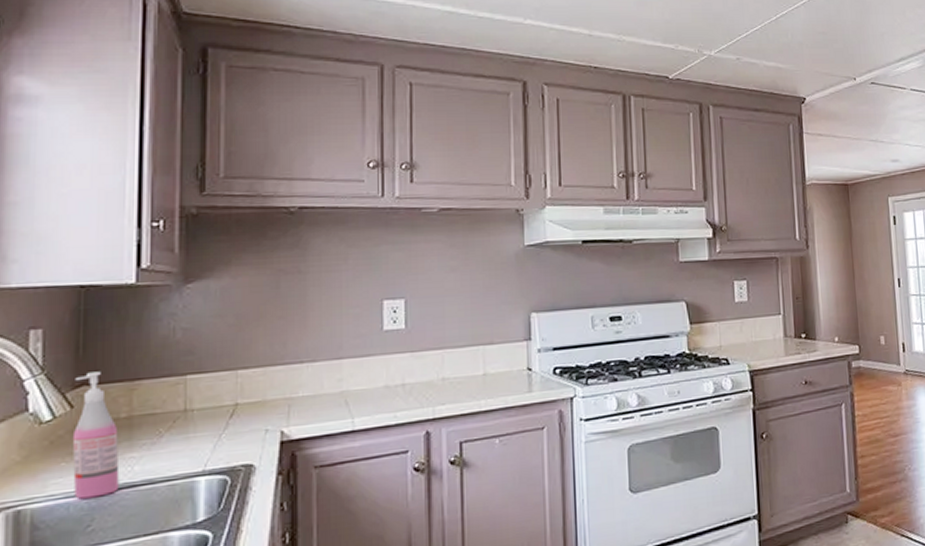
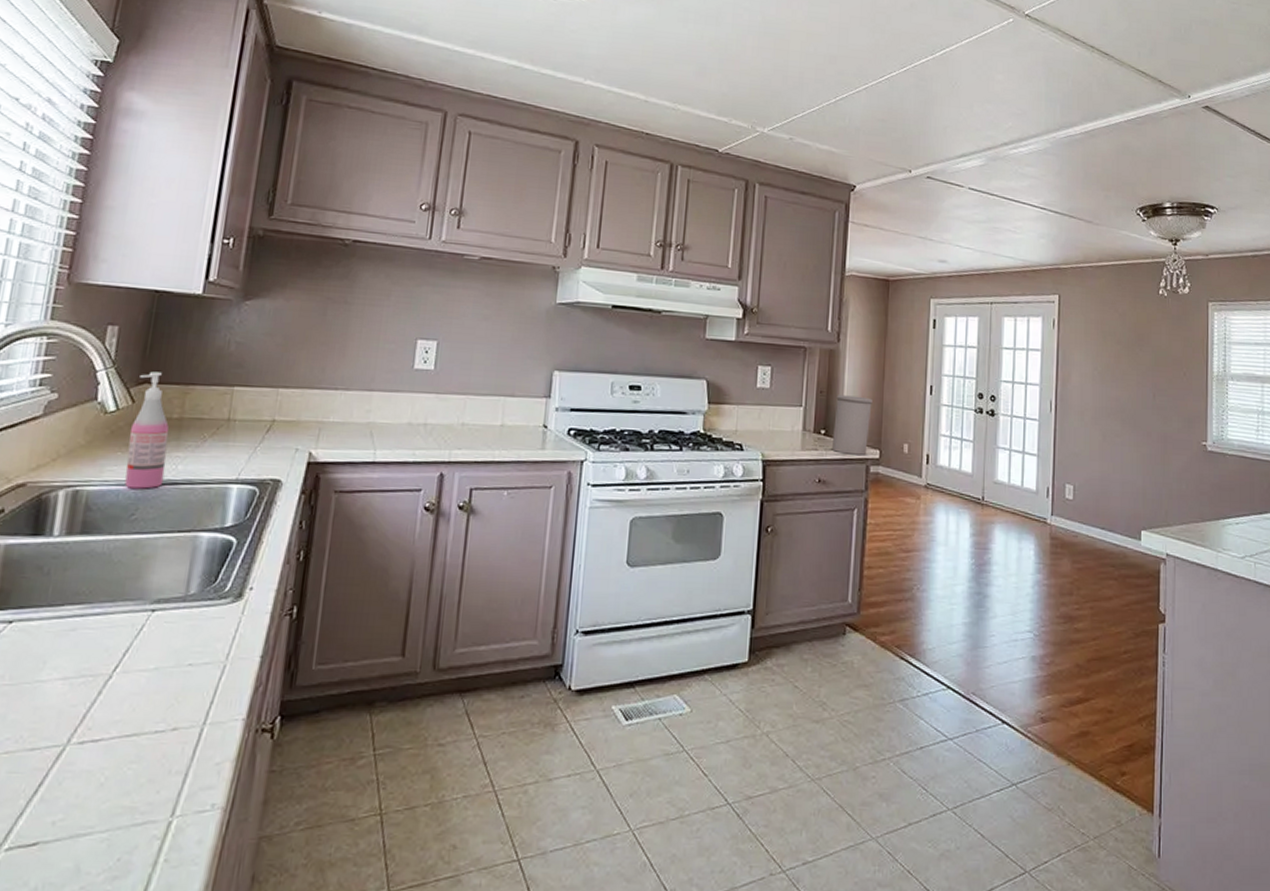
canister: none [812,297,847,354] -> present [831,395,872,455]

